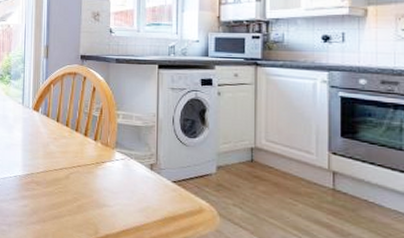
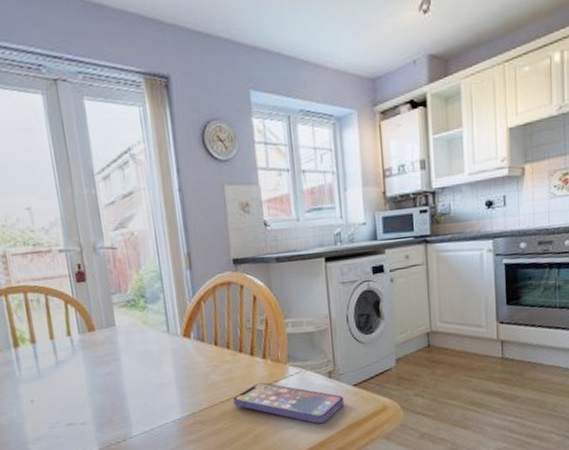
smartphone: none [65,160,162,209] -> present [233,382,344,424]

